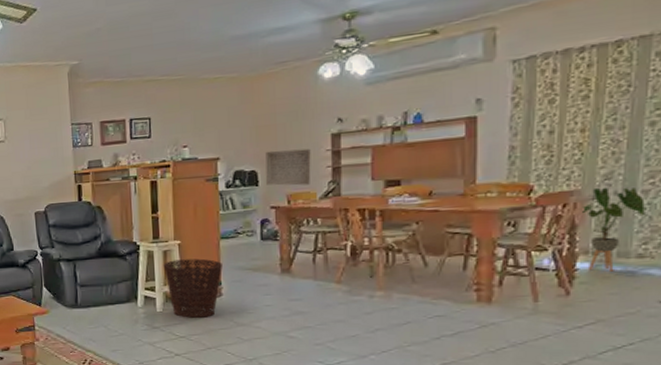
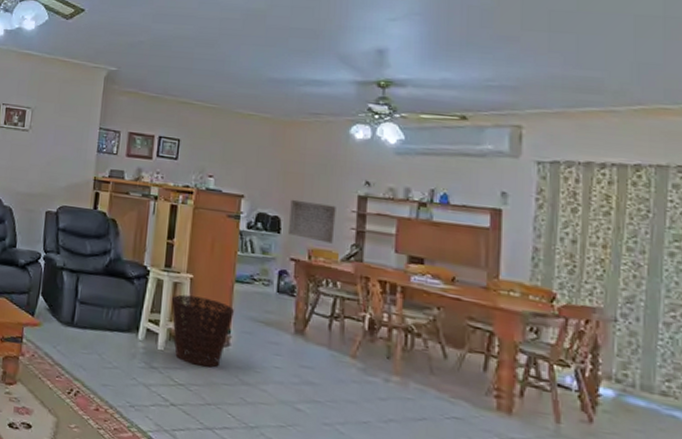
house plant: present [579,187,647,272] -> none [601,309,669,405]

